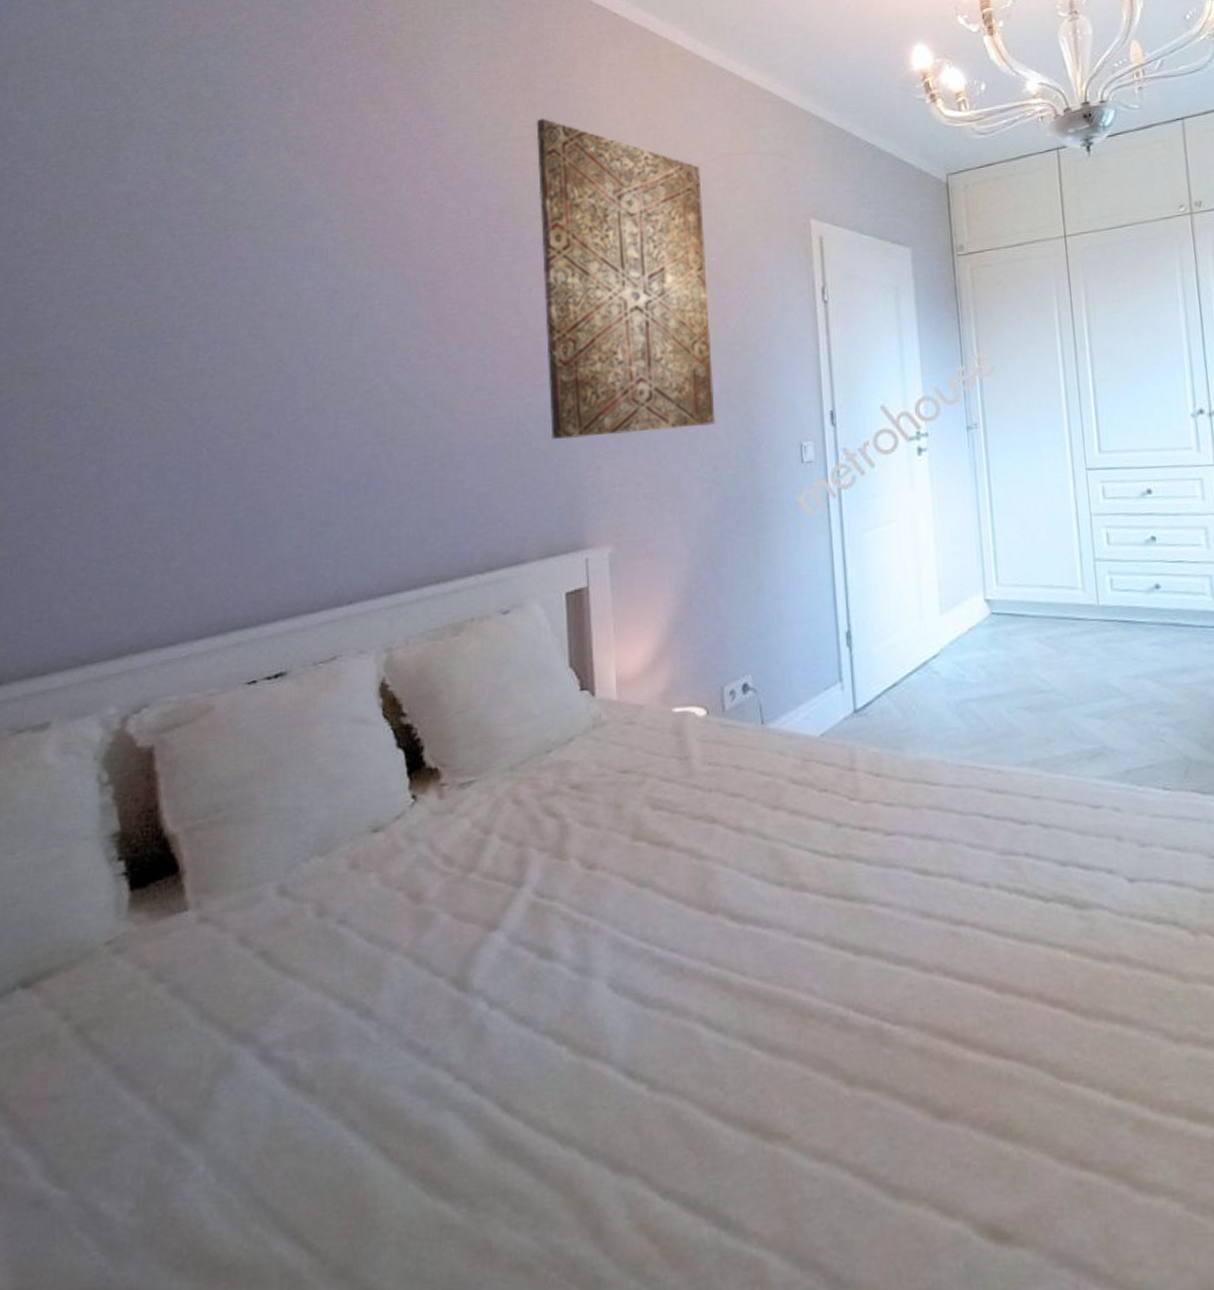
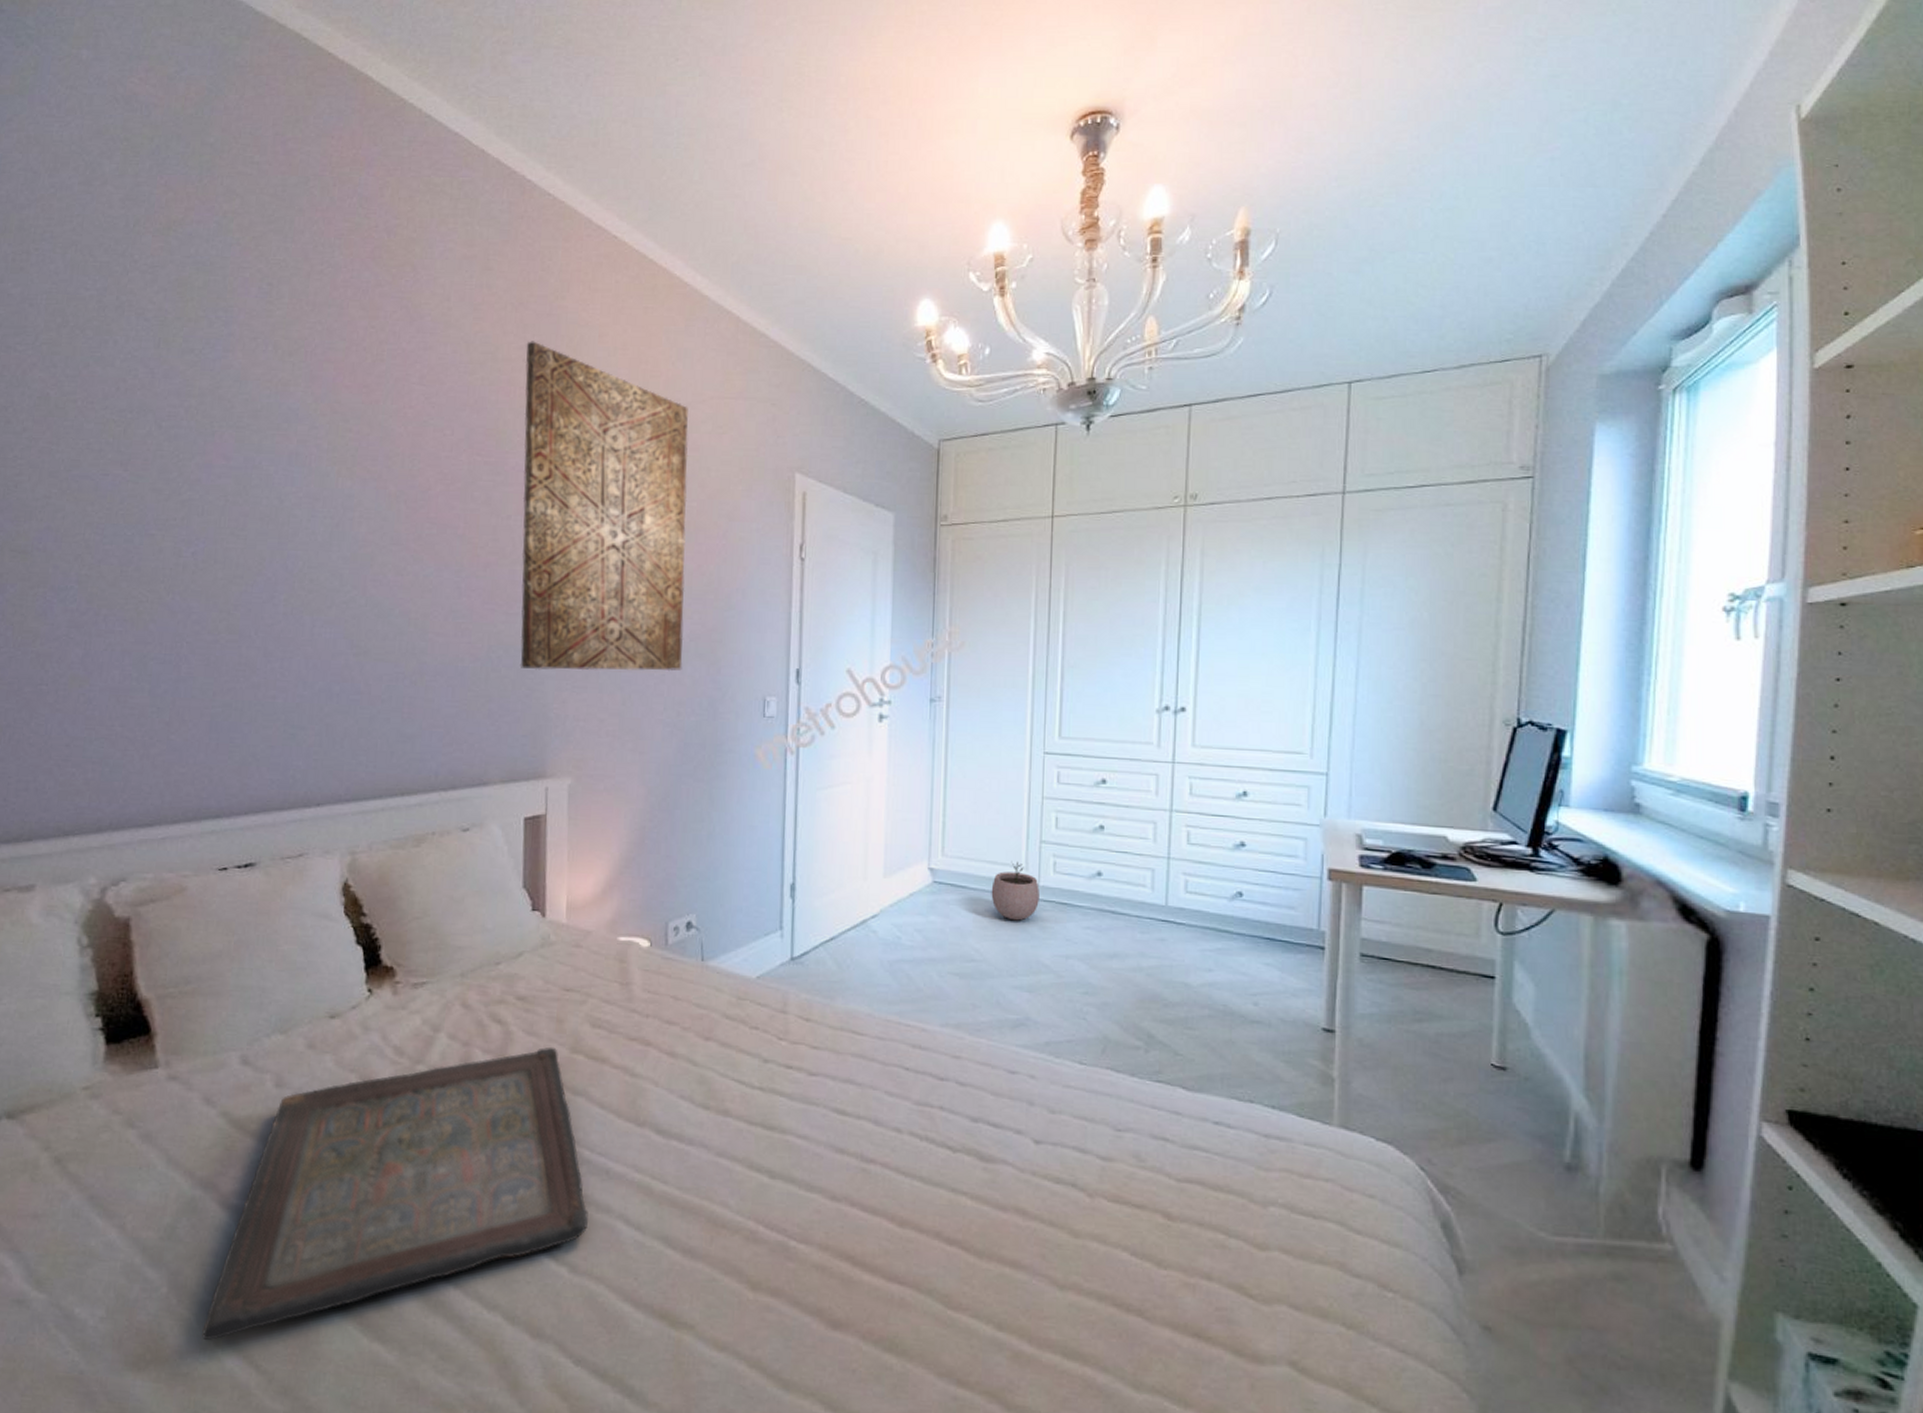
serving tray: none [245,836,666,1223] -> present [202,1046,589,1341]
plant pot: none [1050,583,1101,645] -> present [991,862,1040,921]

